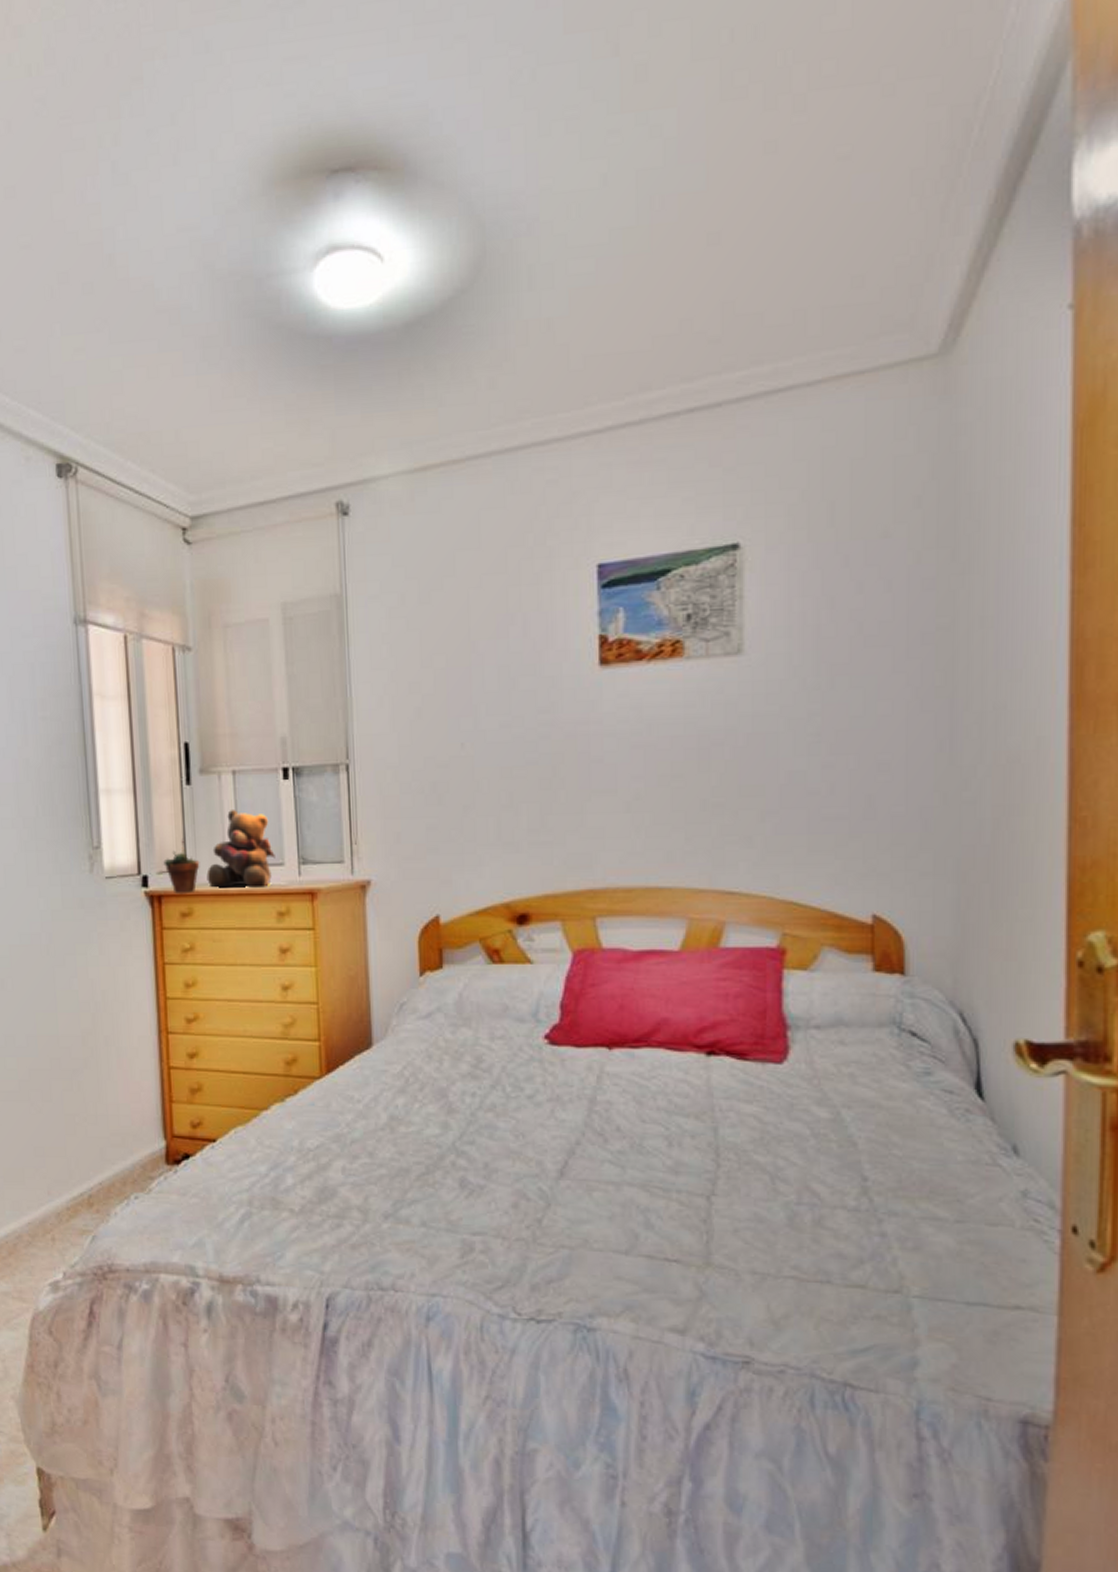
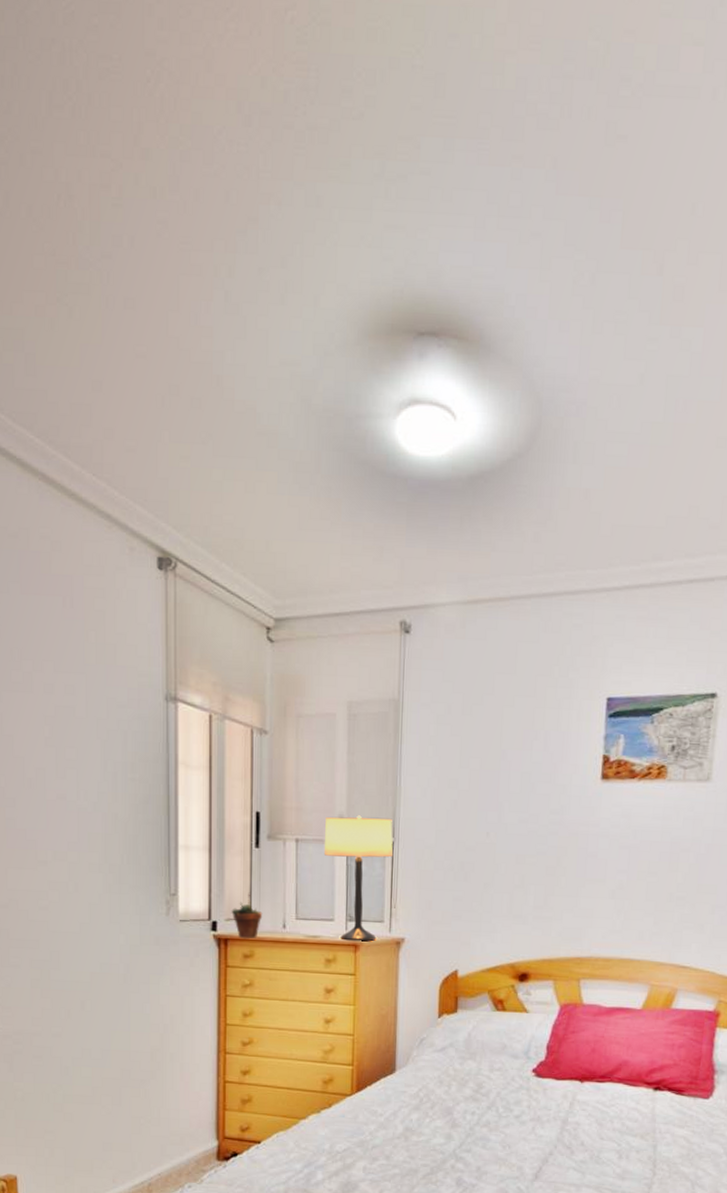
teddy bear: present [206,808,275,889] -> none [267,871,327,939]
table lamp: none [265,736,350,888] -> present [323,815,394,942]

